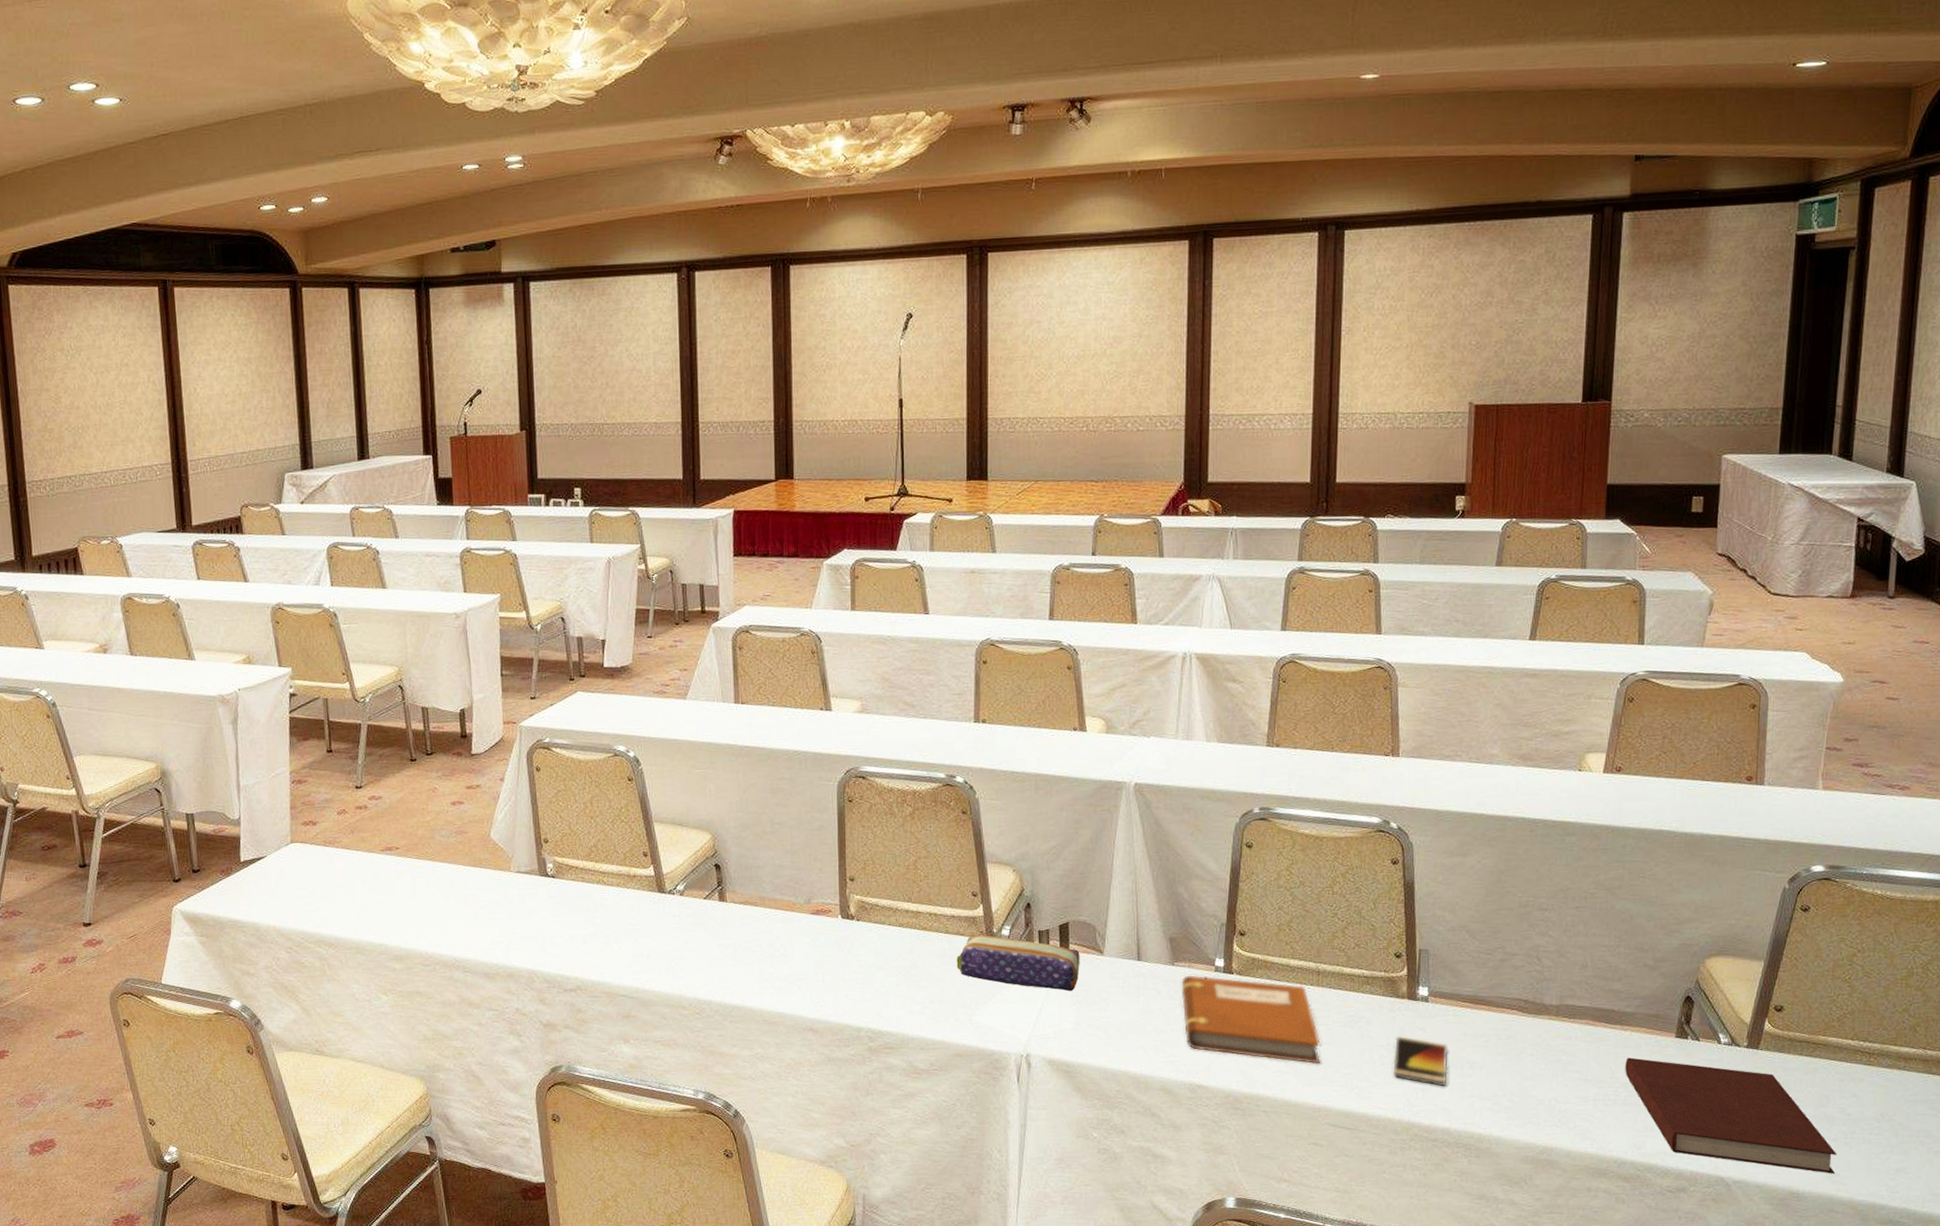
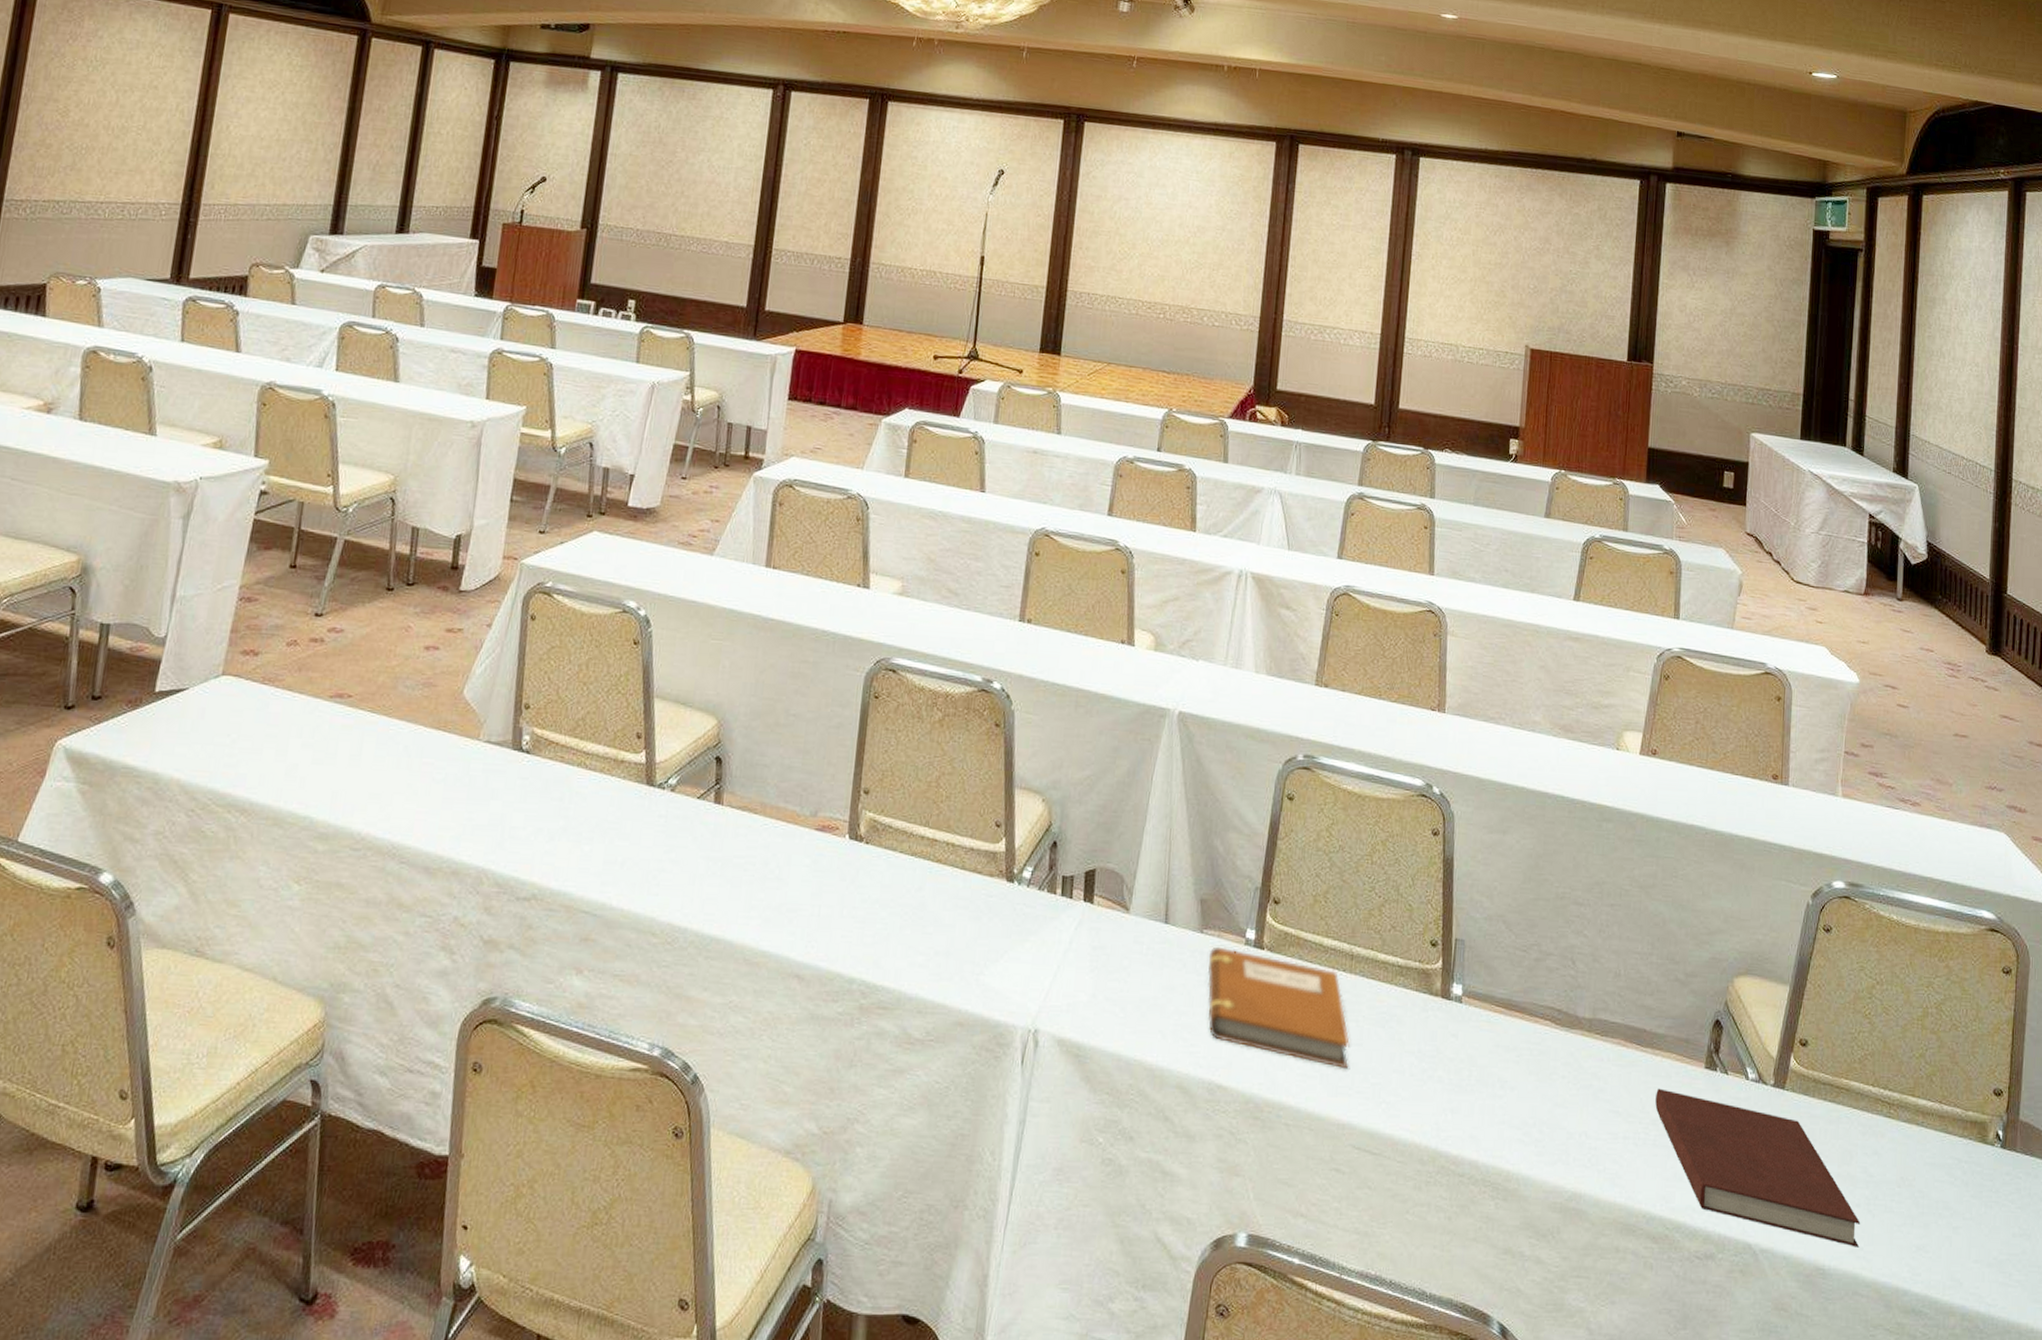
pencil case: present [956,935,1080,992] -> none [969,875,1104,955]
smartphone: present [1393,1035,1448,1087] -> none [1423,1041,1479,1109]

